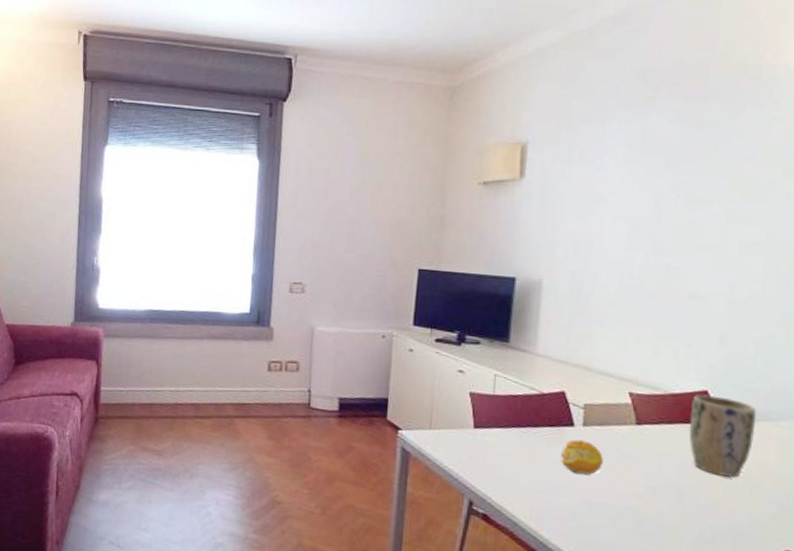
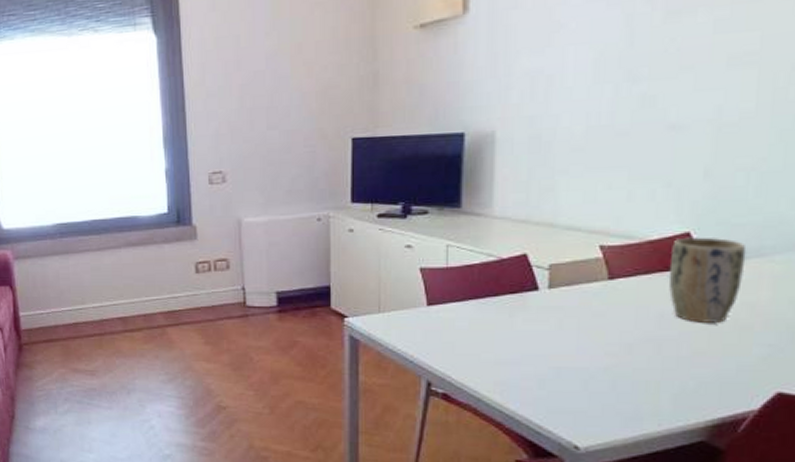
fruit: present [561,439,603,475] -> none [525,304,572,339]

